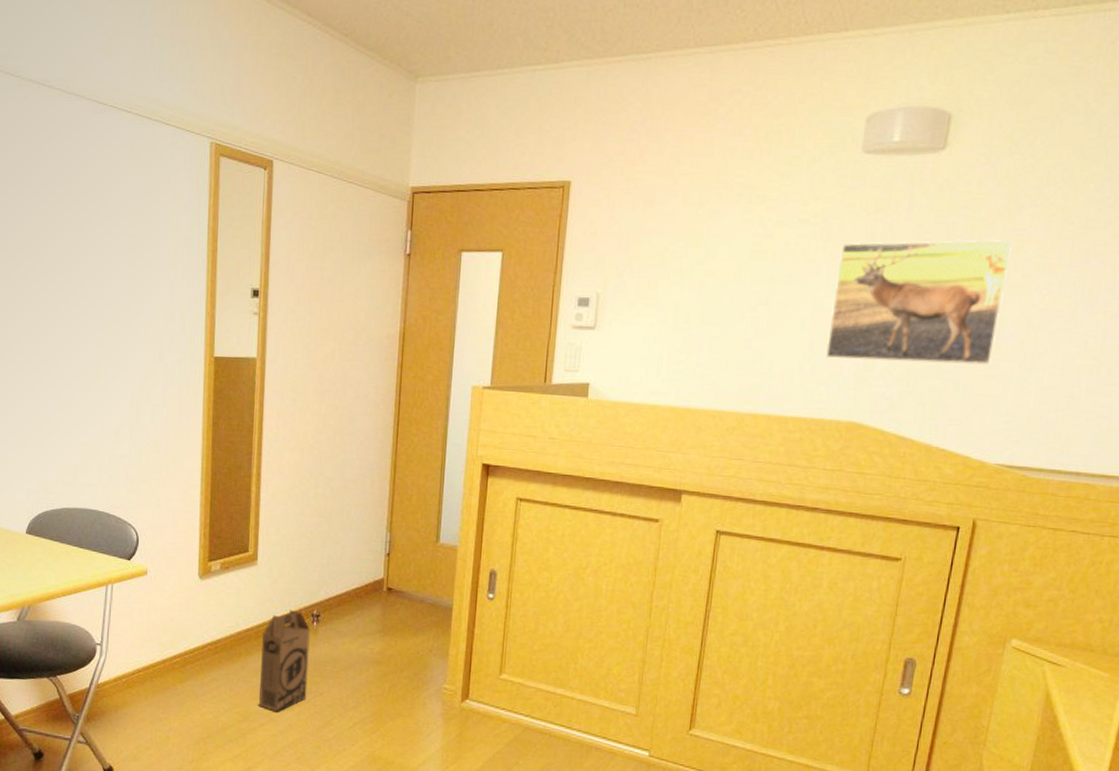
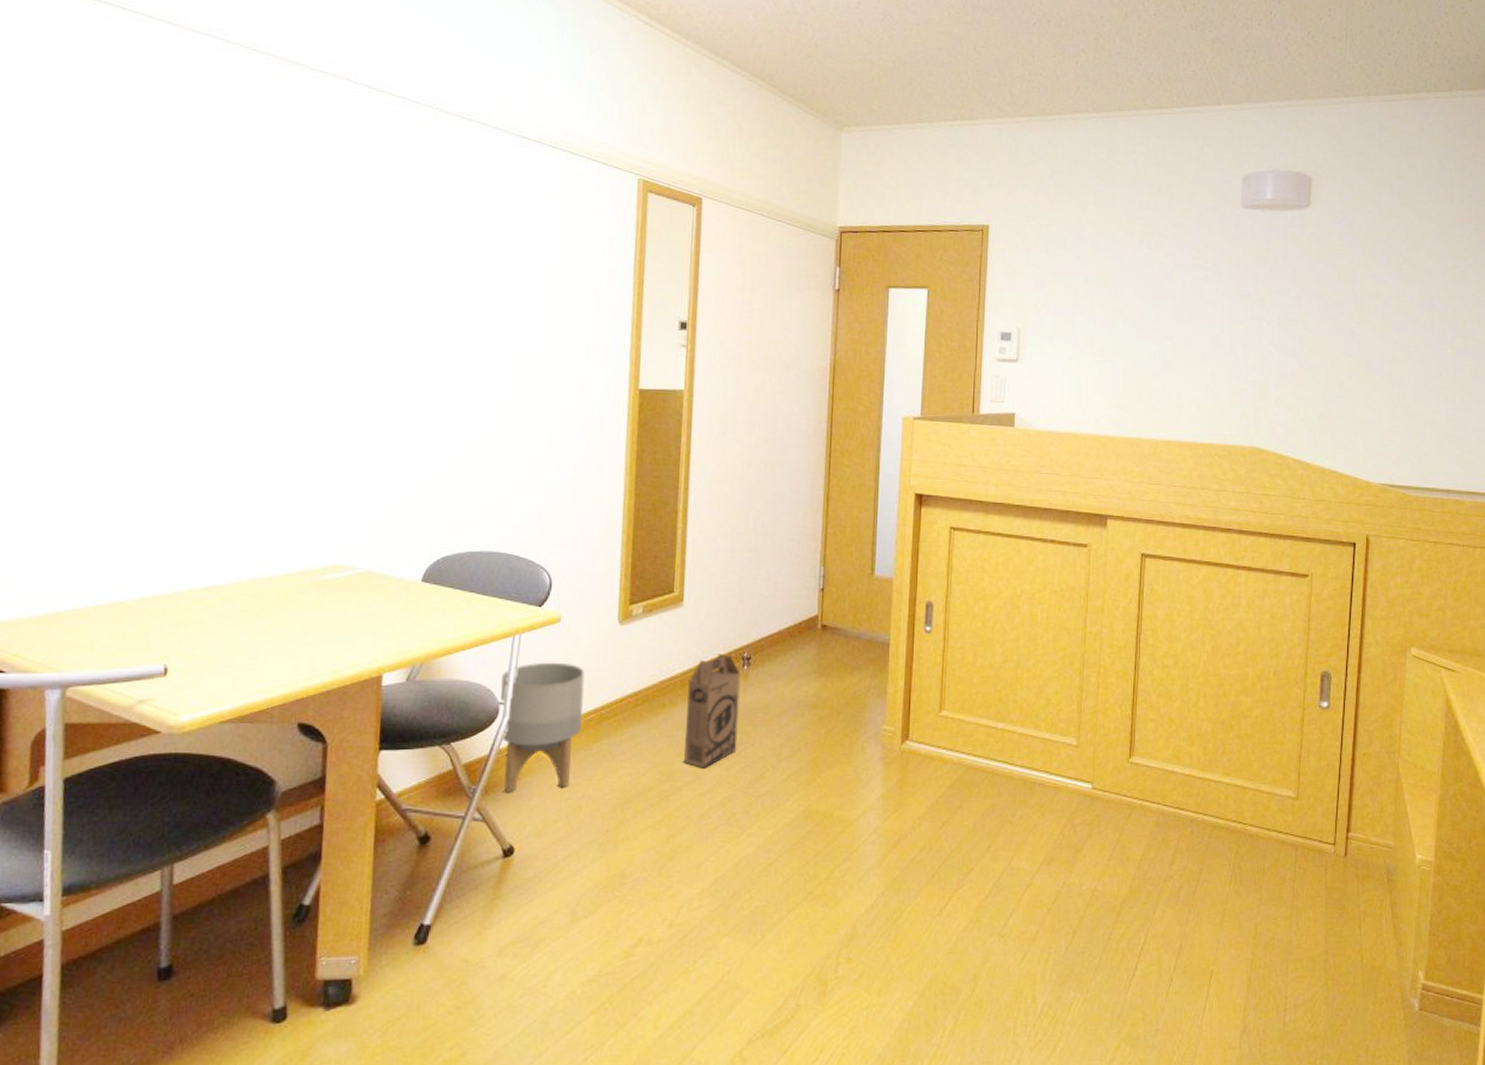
planter: none [97,610,170,721] -> present [500,662,585,792]
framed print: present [826,239,1012,365] -> none [1225,284,1371,394]

